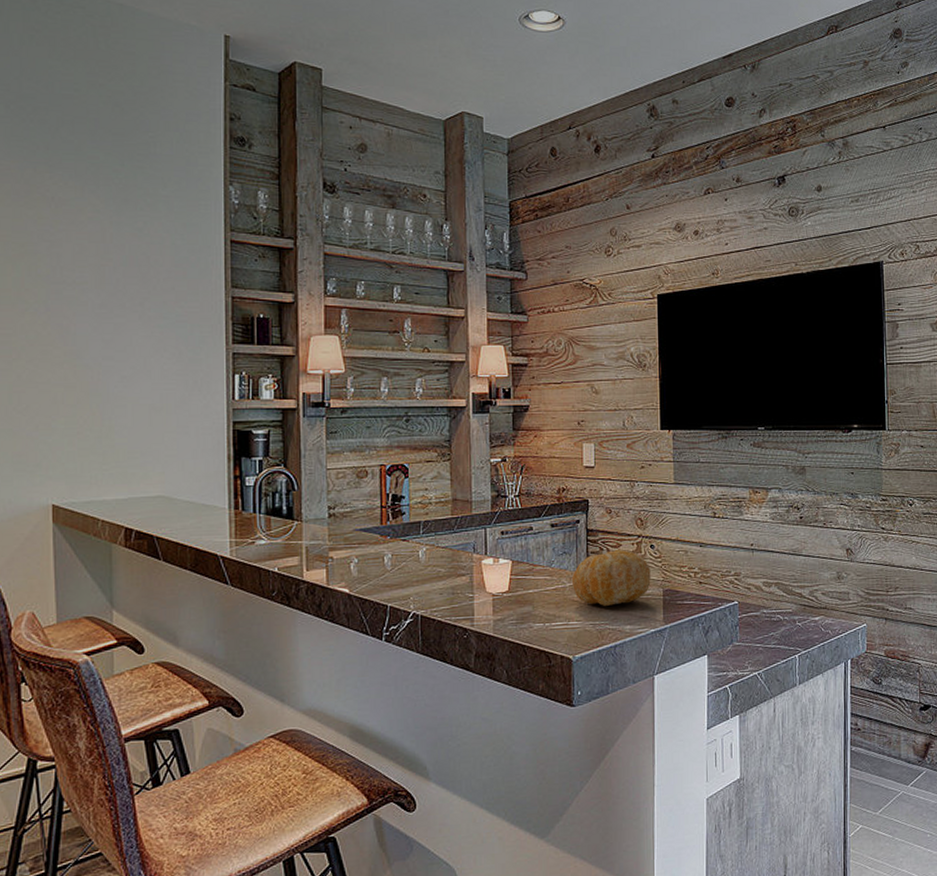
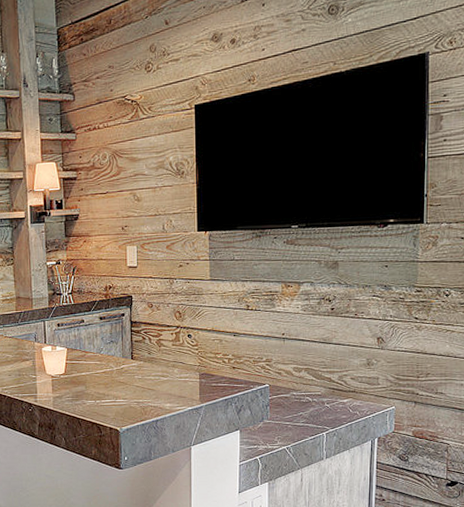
fruit: present [571,549,651,606] -> none [118,338,188,387]

